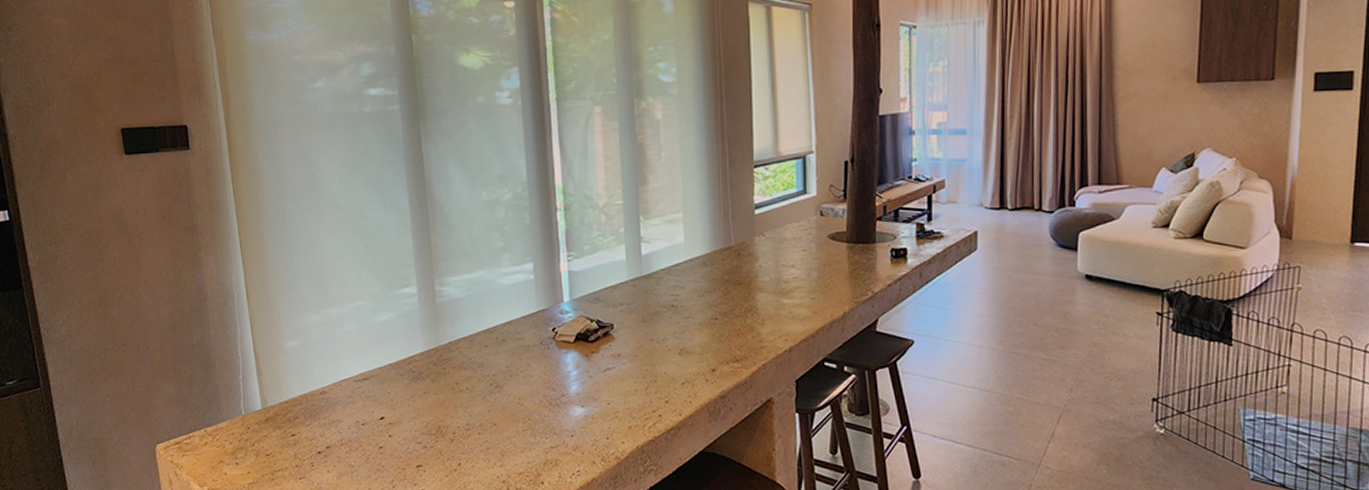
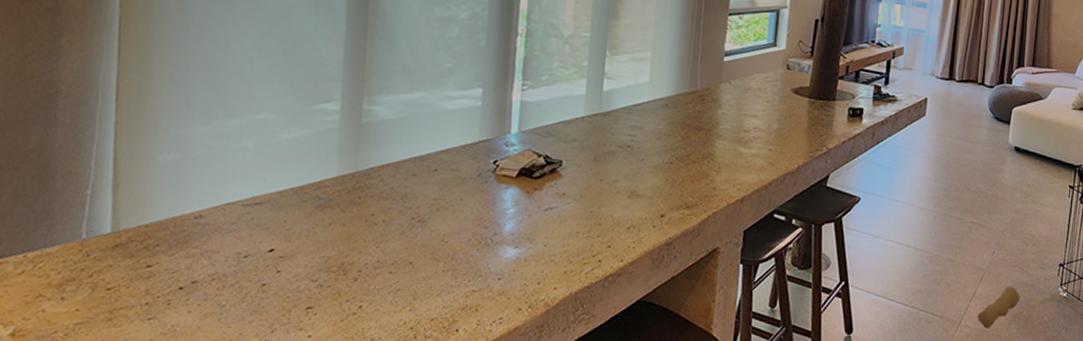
dog toy: none [1058,424,1108,470] -> present [977,286,1020,328]

